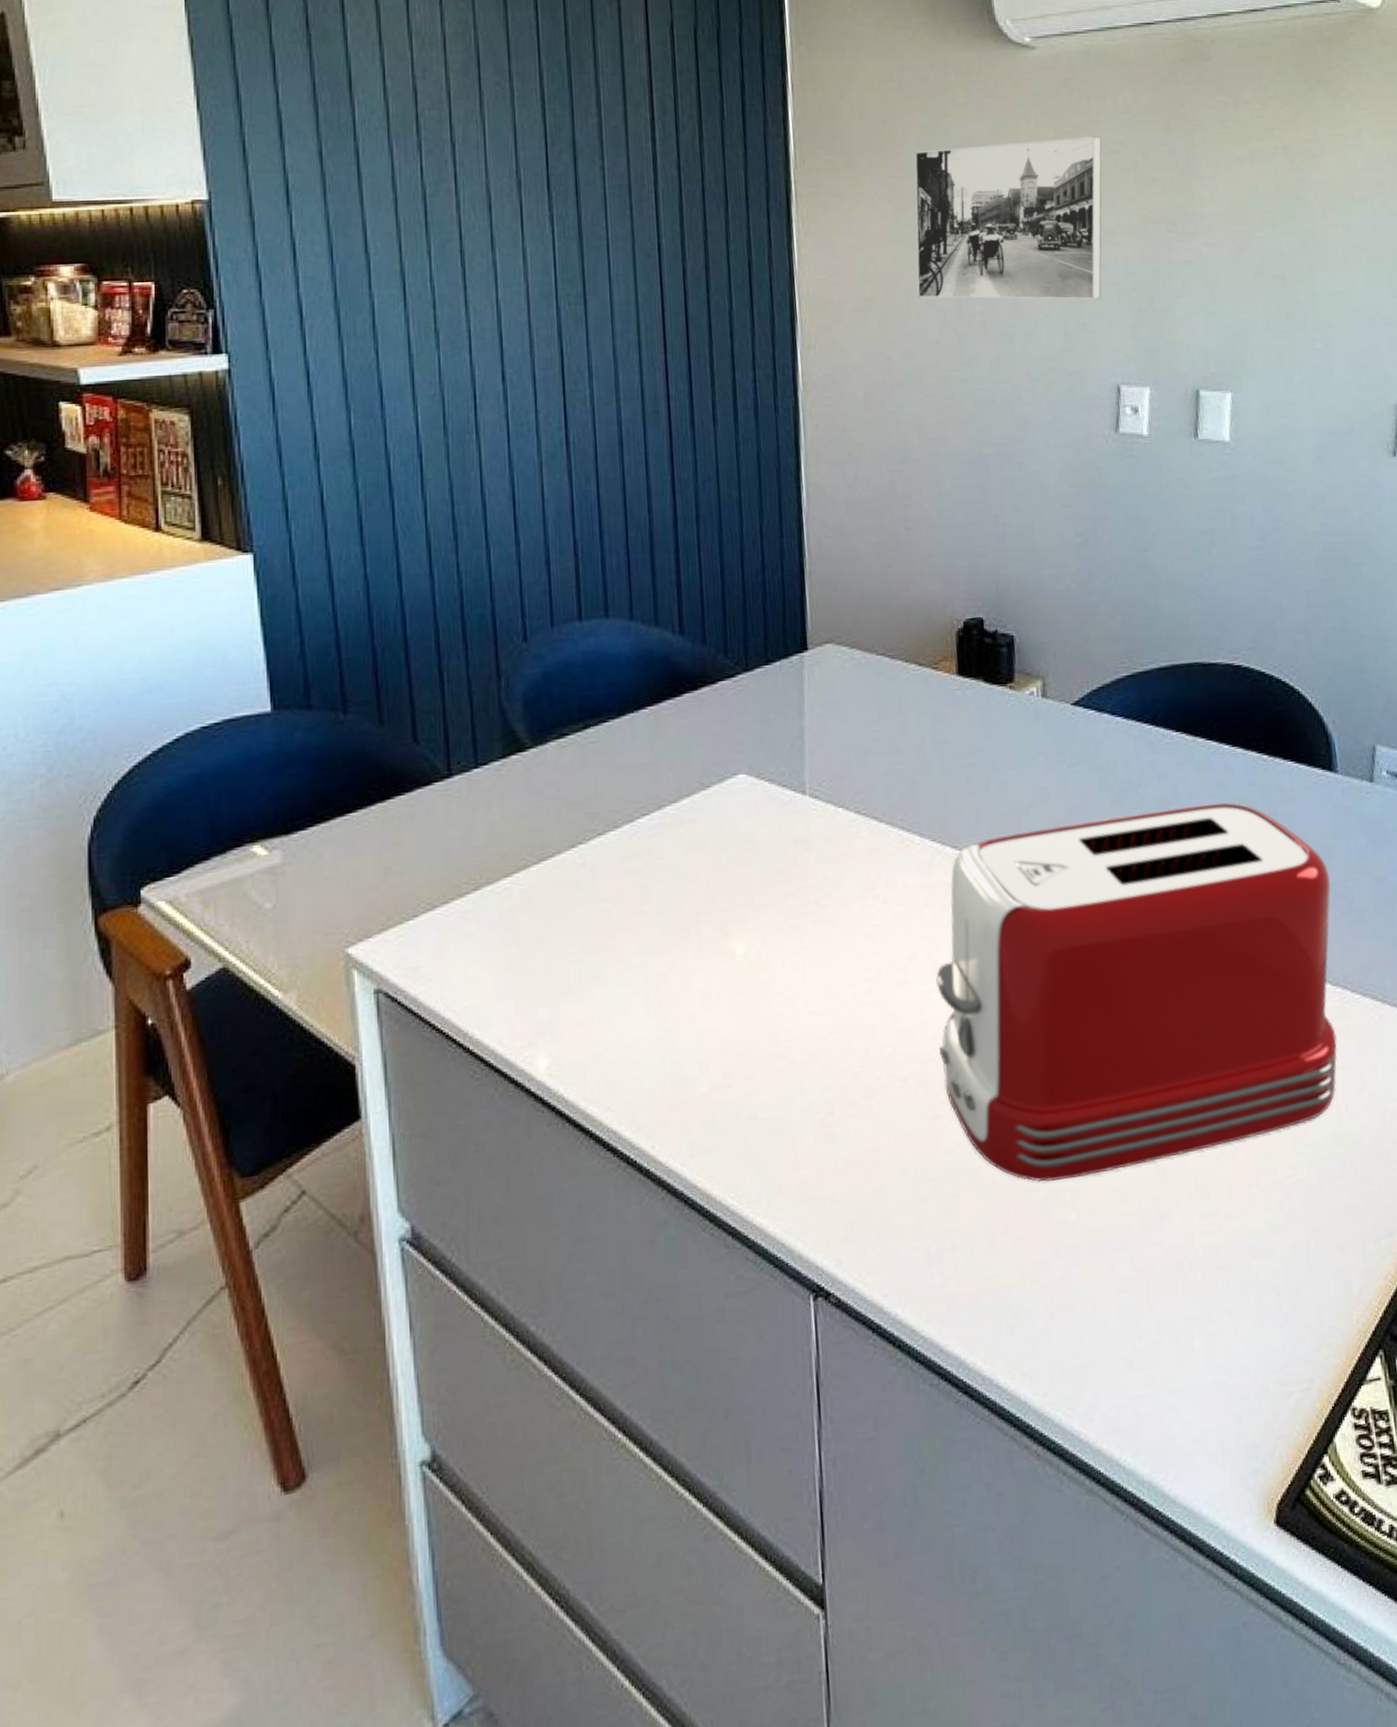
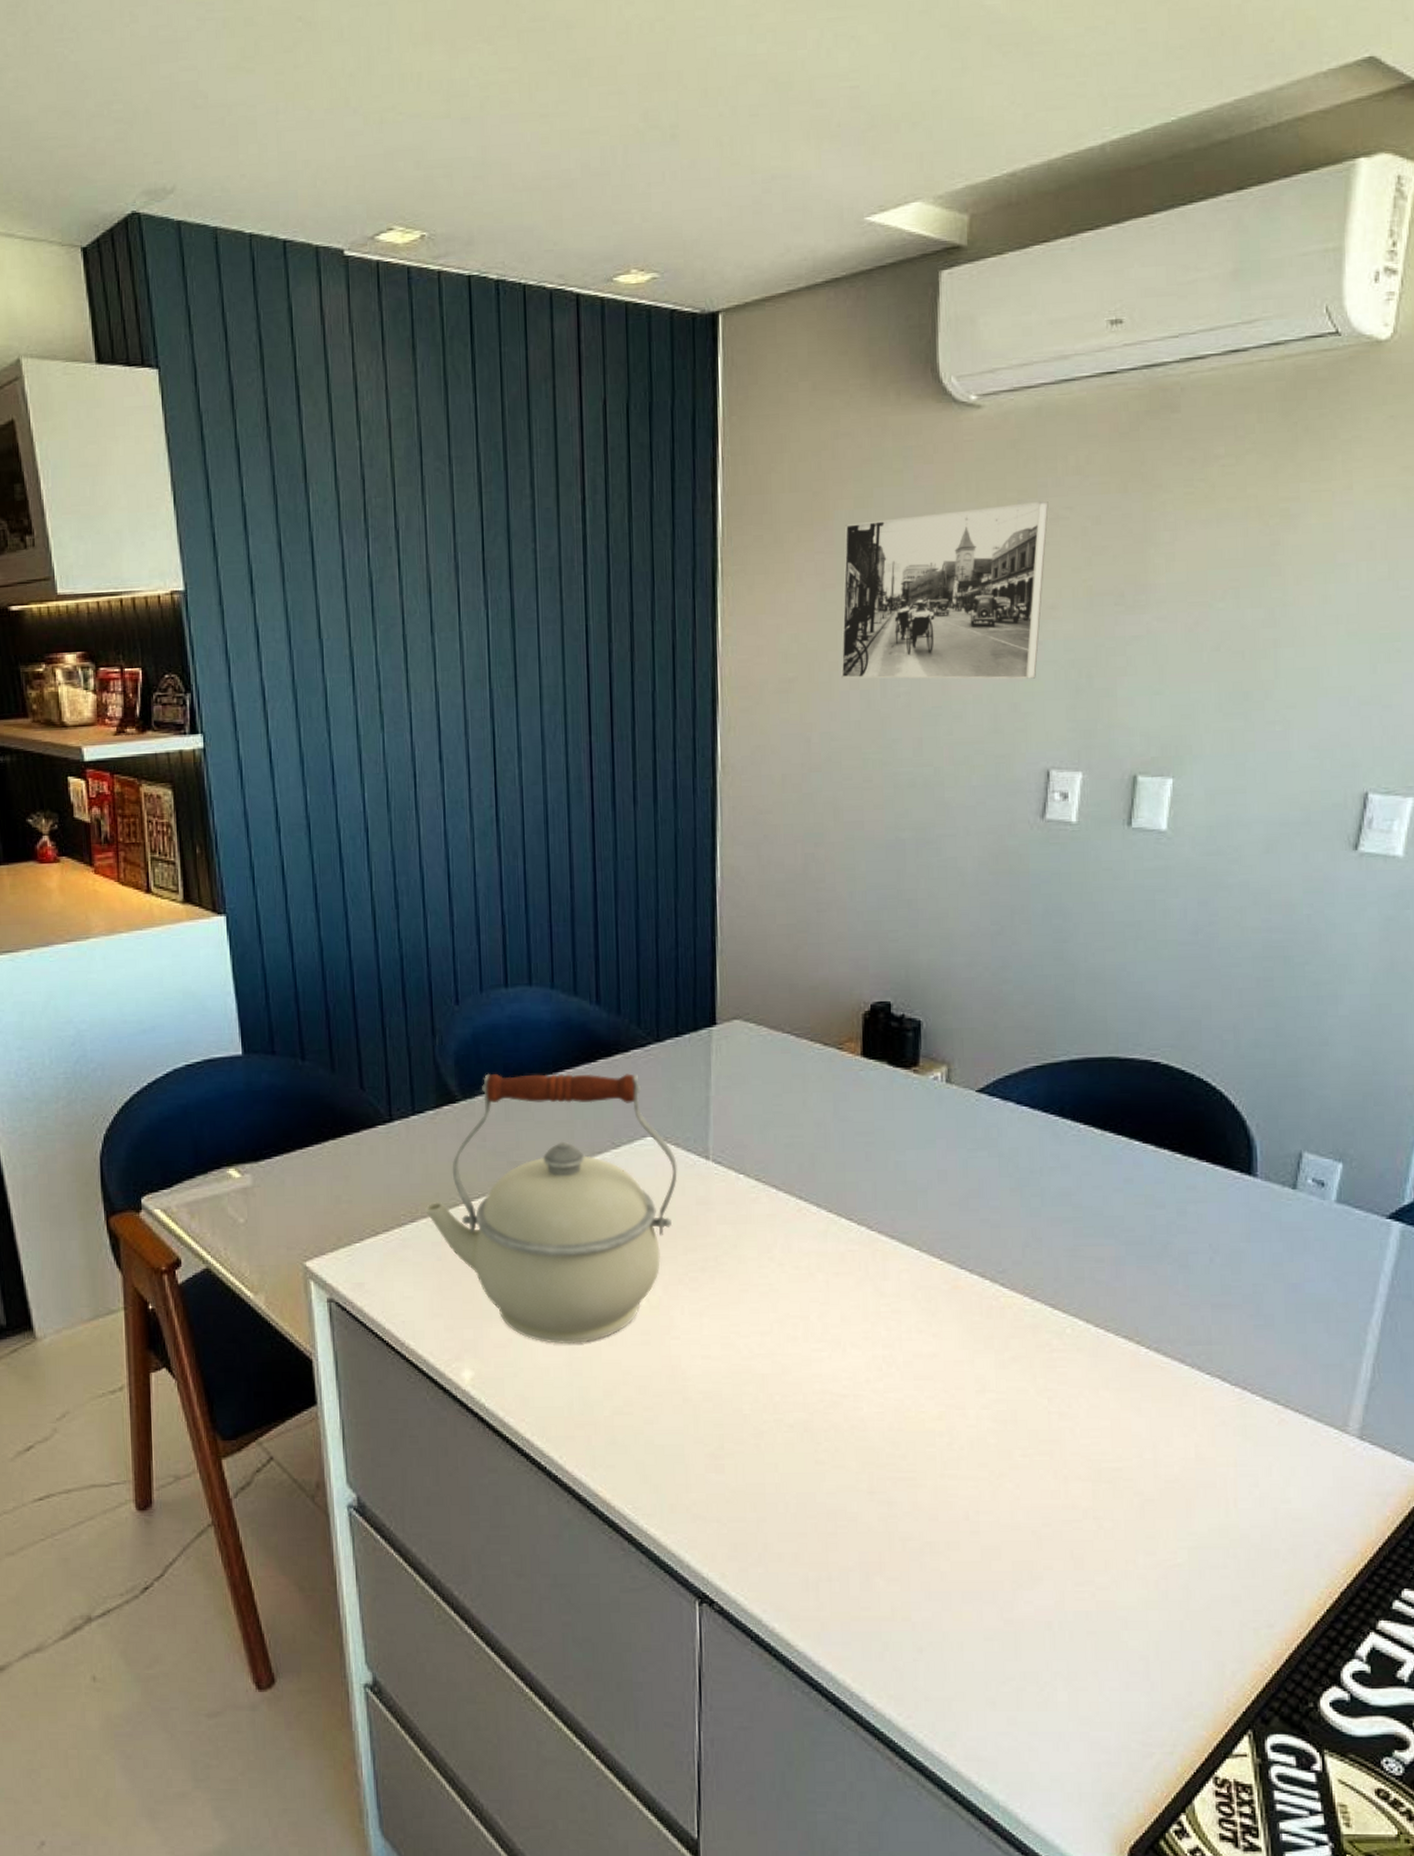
kettle: none [490,706,773,1016] -> present [424,1073,678,1345]
toaster: present [936,802,1338,1183] -> none [825,1197,1239,1532]

